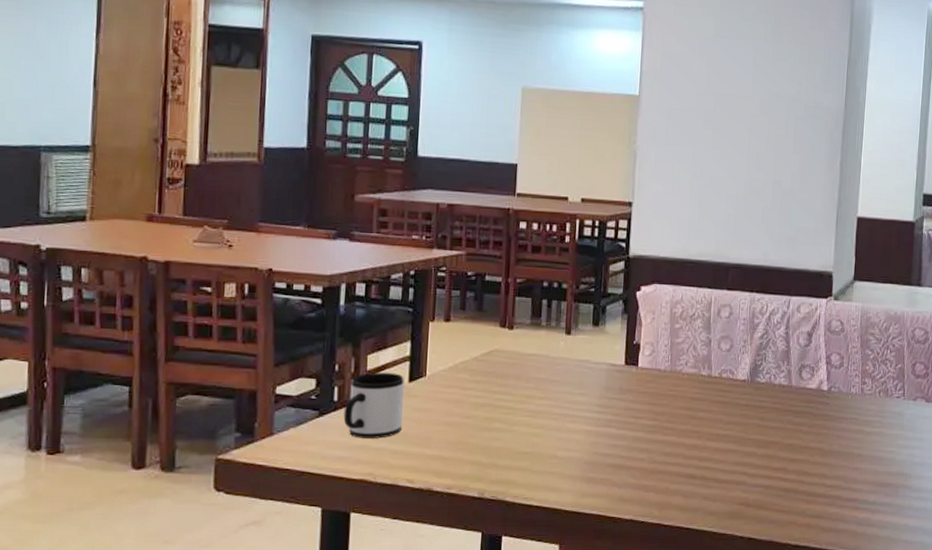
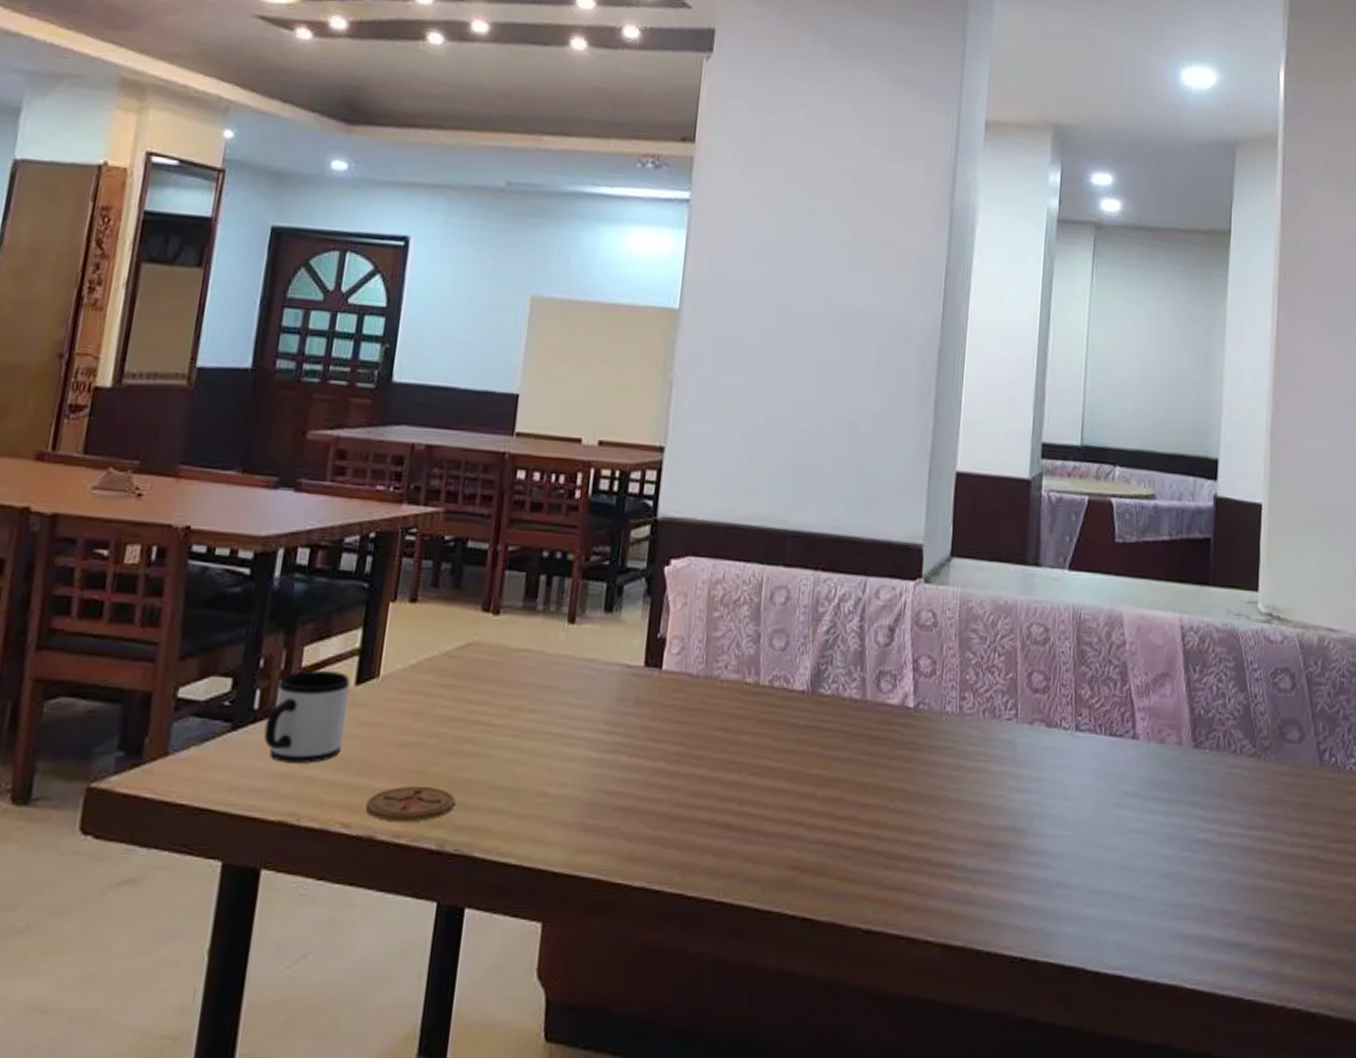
coaster: none [423,452,490,479] -> present [365,785,455,823]

